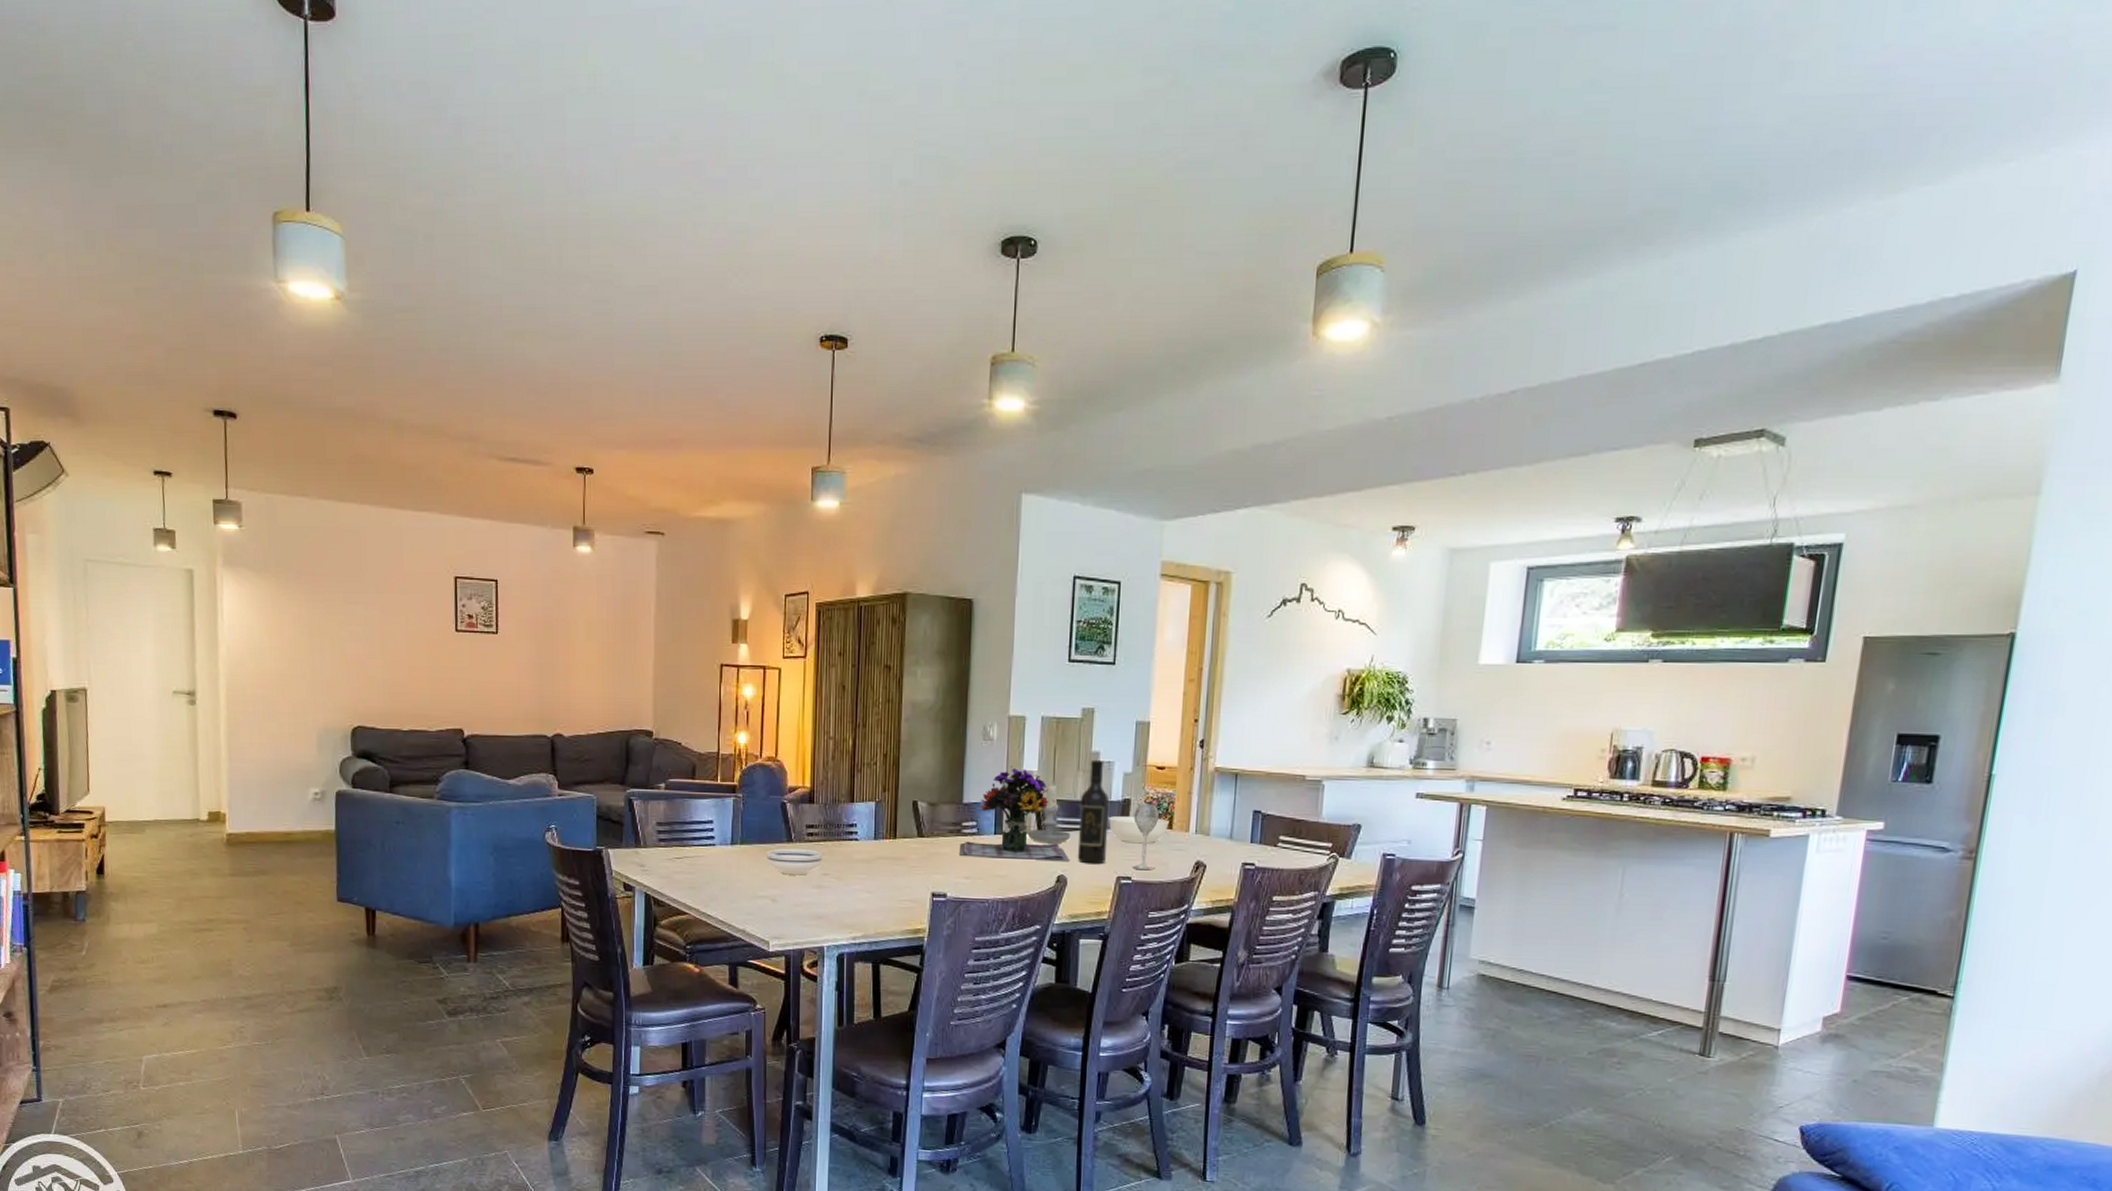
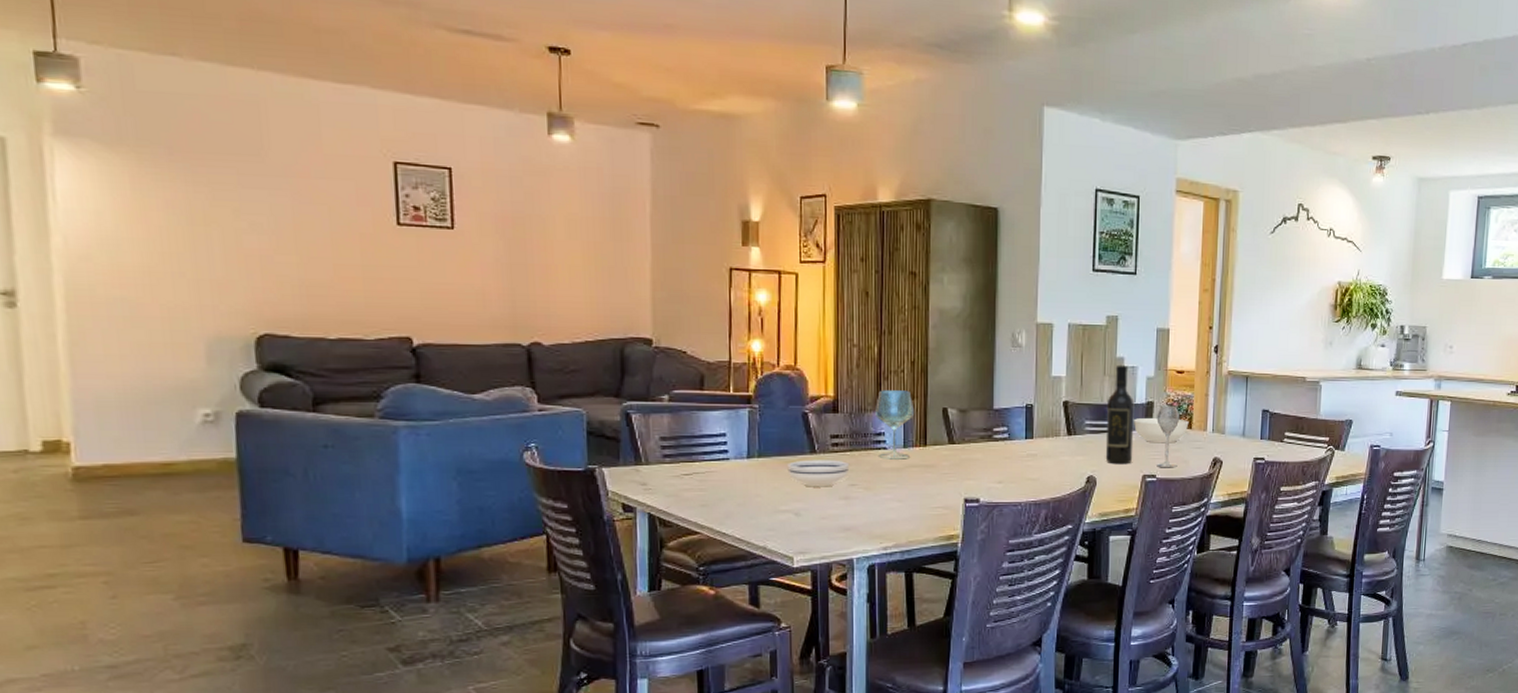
wine glass: none [847,782,886,851] -> present [874,390,915,459]
flower arrangement: present [960,766,1070,861] -> none [992,371,1098,462]
candle: present [1027,783,1071,844] -> none [1057,388,1099,446]

